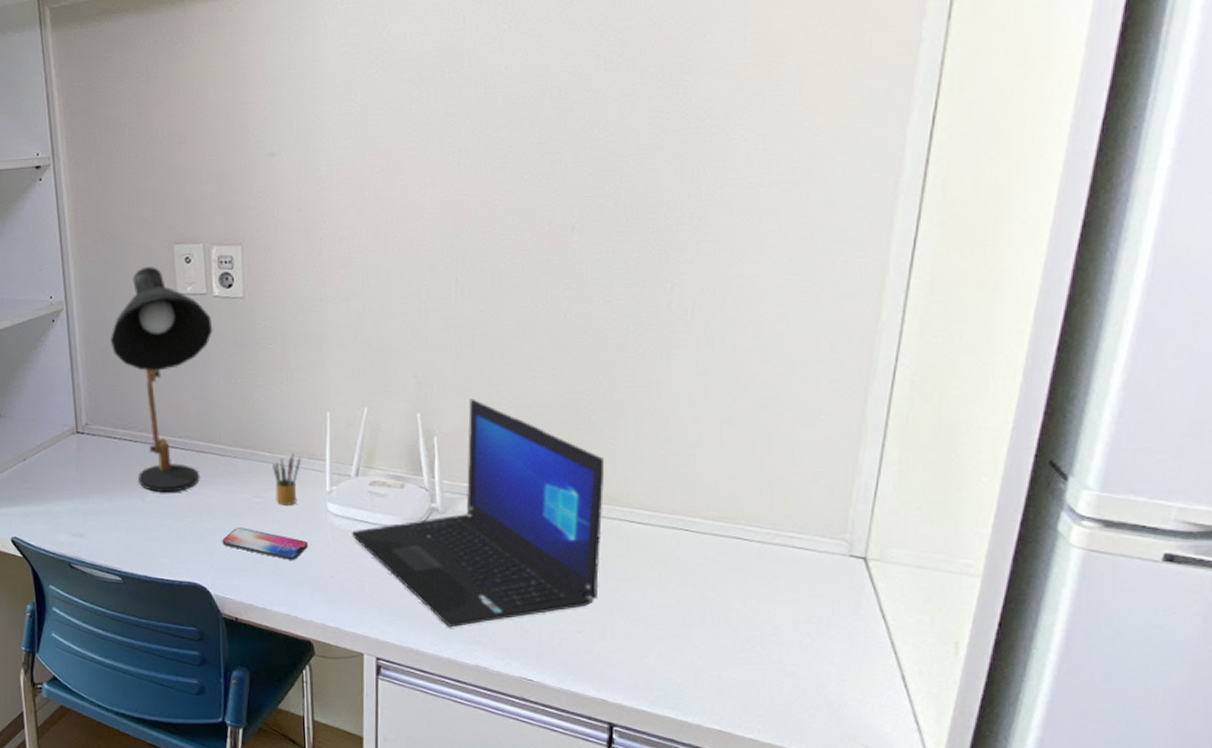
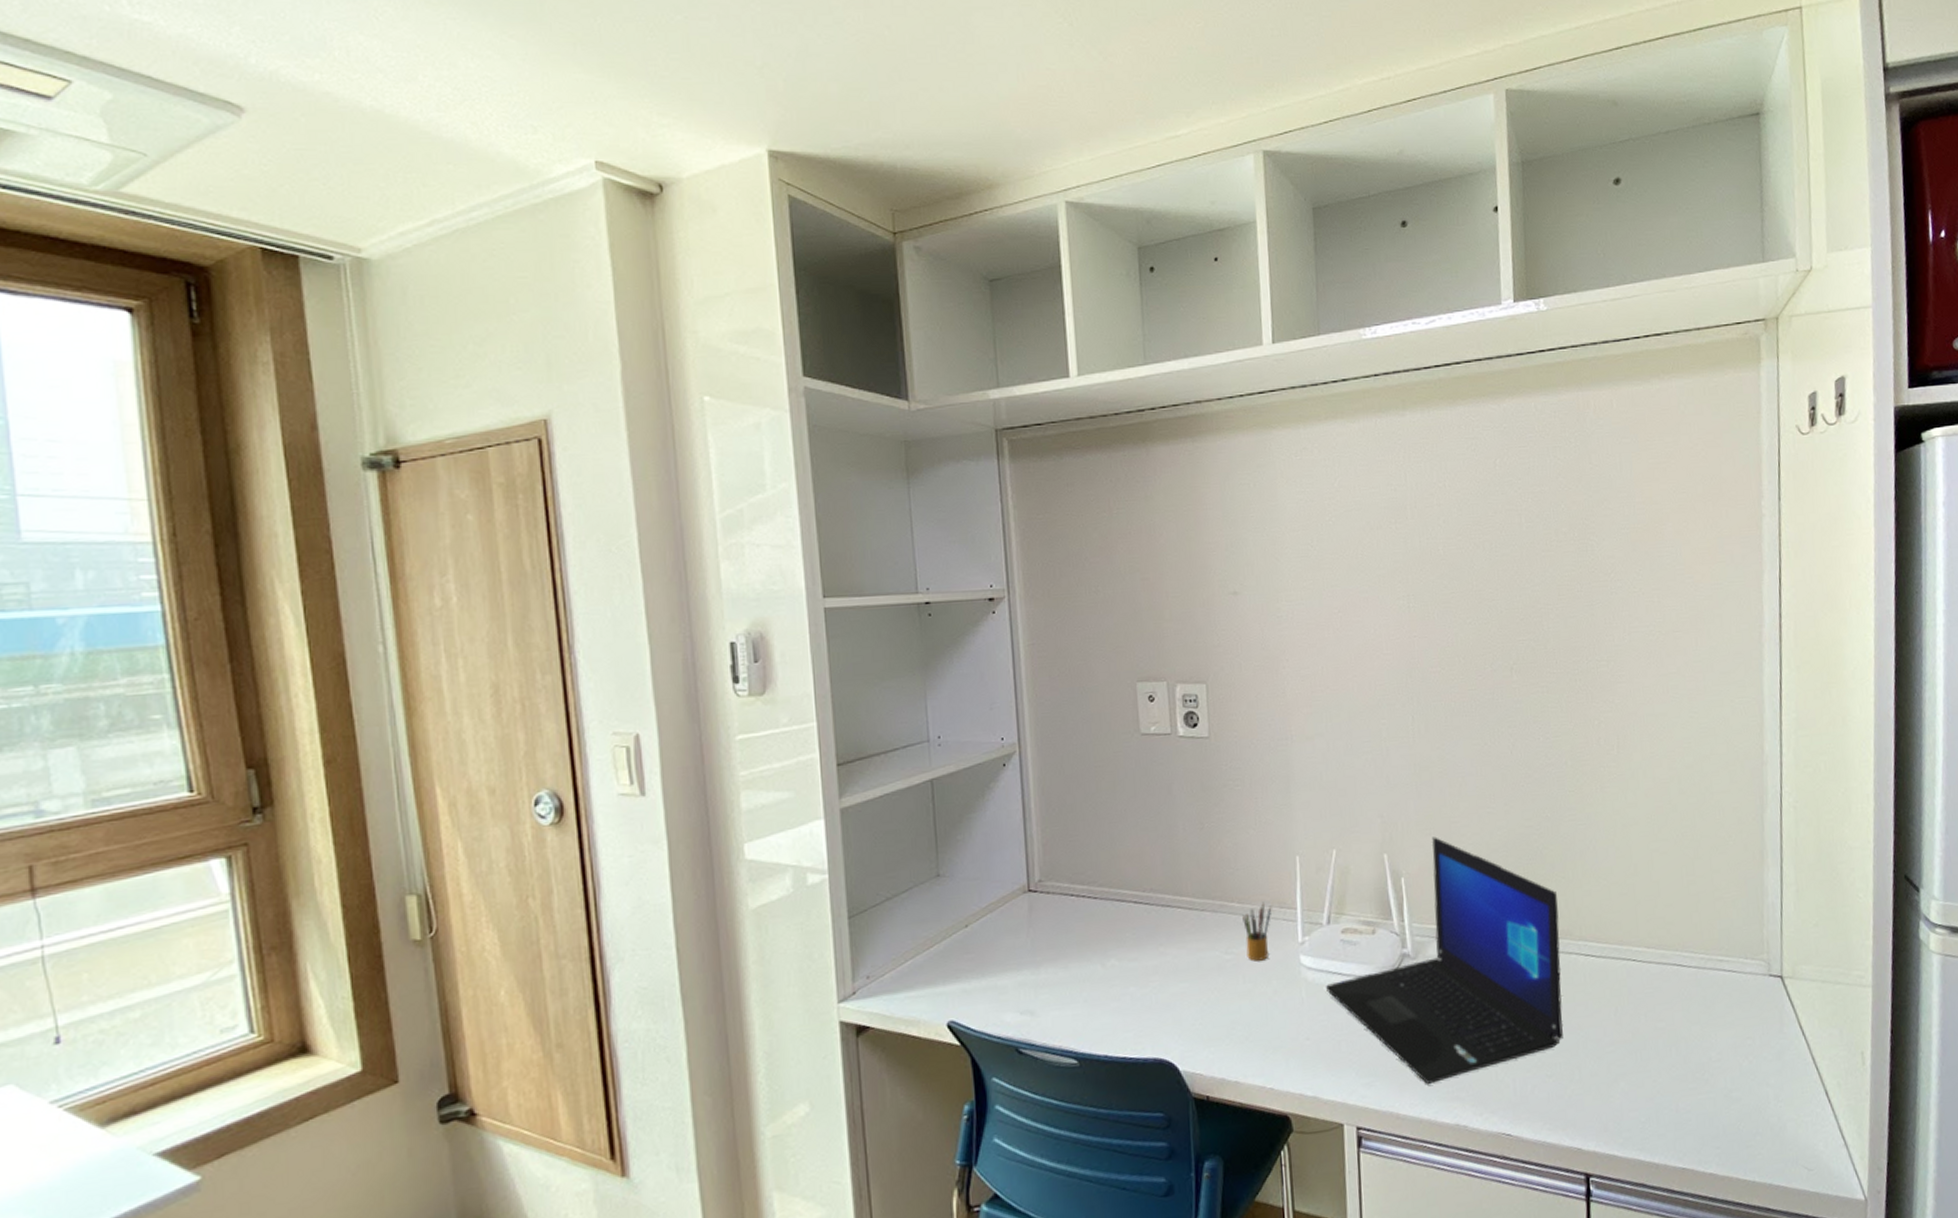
desk lamp: present [109,267,213,493] -> none [1067,705,1178,956]
smartphone: present [222,527,309,561] -> none [1190,989,1283,1024]

